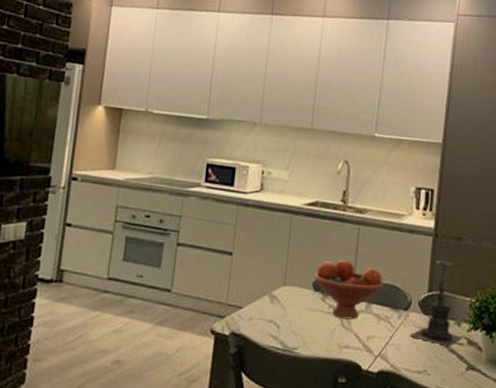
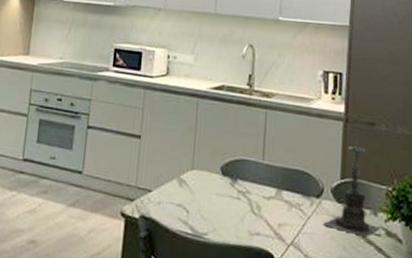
fruit bowl: present [314,259,385,320] -> none [222,143,295,206]

